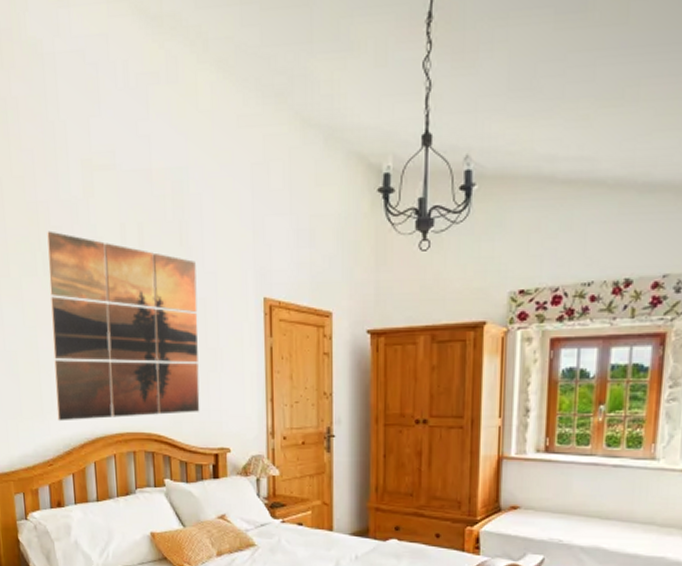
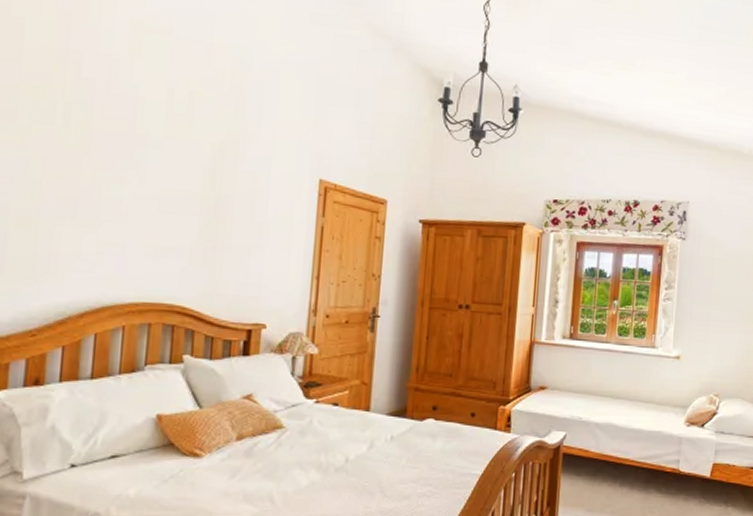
wall art: present [47,231,200,422] -> none [53,81,250,286]

